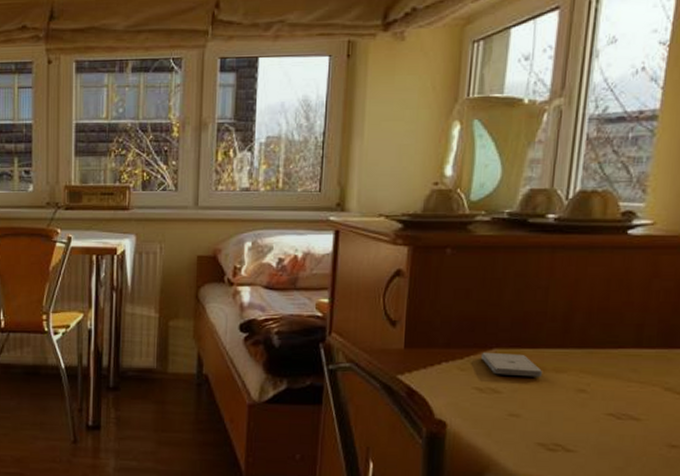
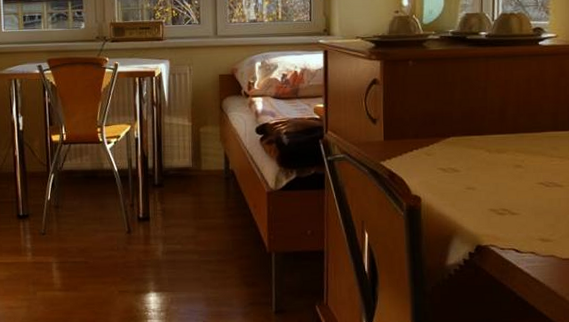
smartphone: present [480,352,543,377] -> none [441,140,489,158]

